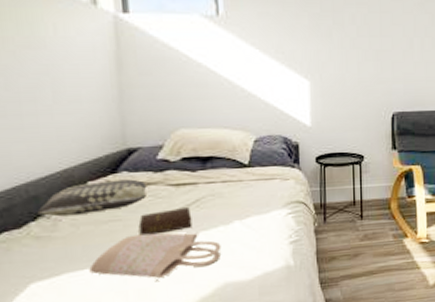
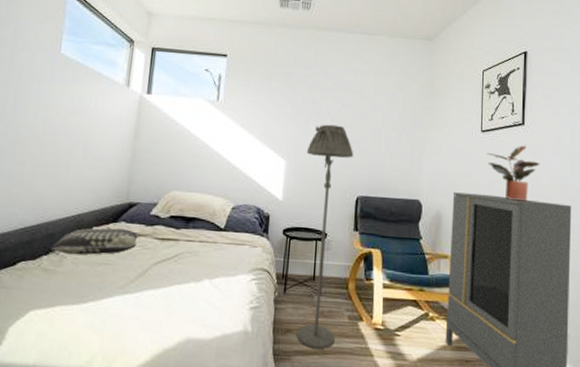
shopping bag: present [89,231,221,281] -> none [78,279,190,326]
bible: present [138,206,193,236] -> none [124,260,170,282]
floor lamp: none [332,34,386,271] -> present [297,124,354,349]

